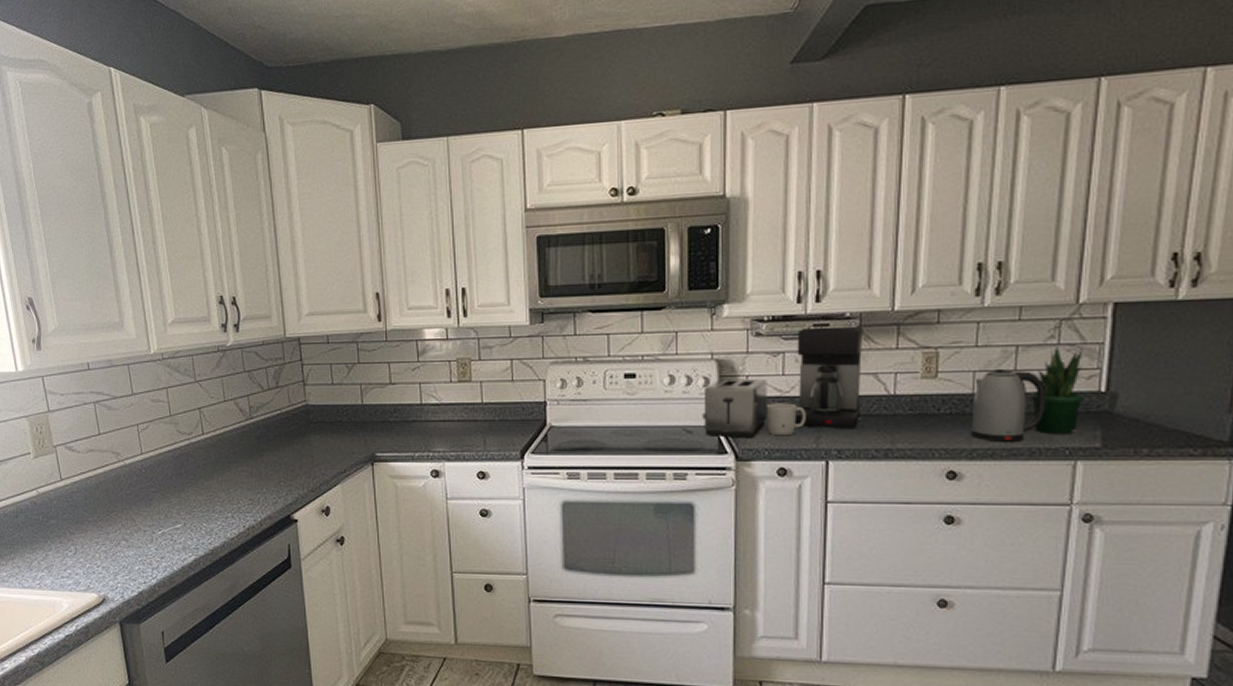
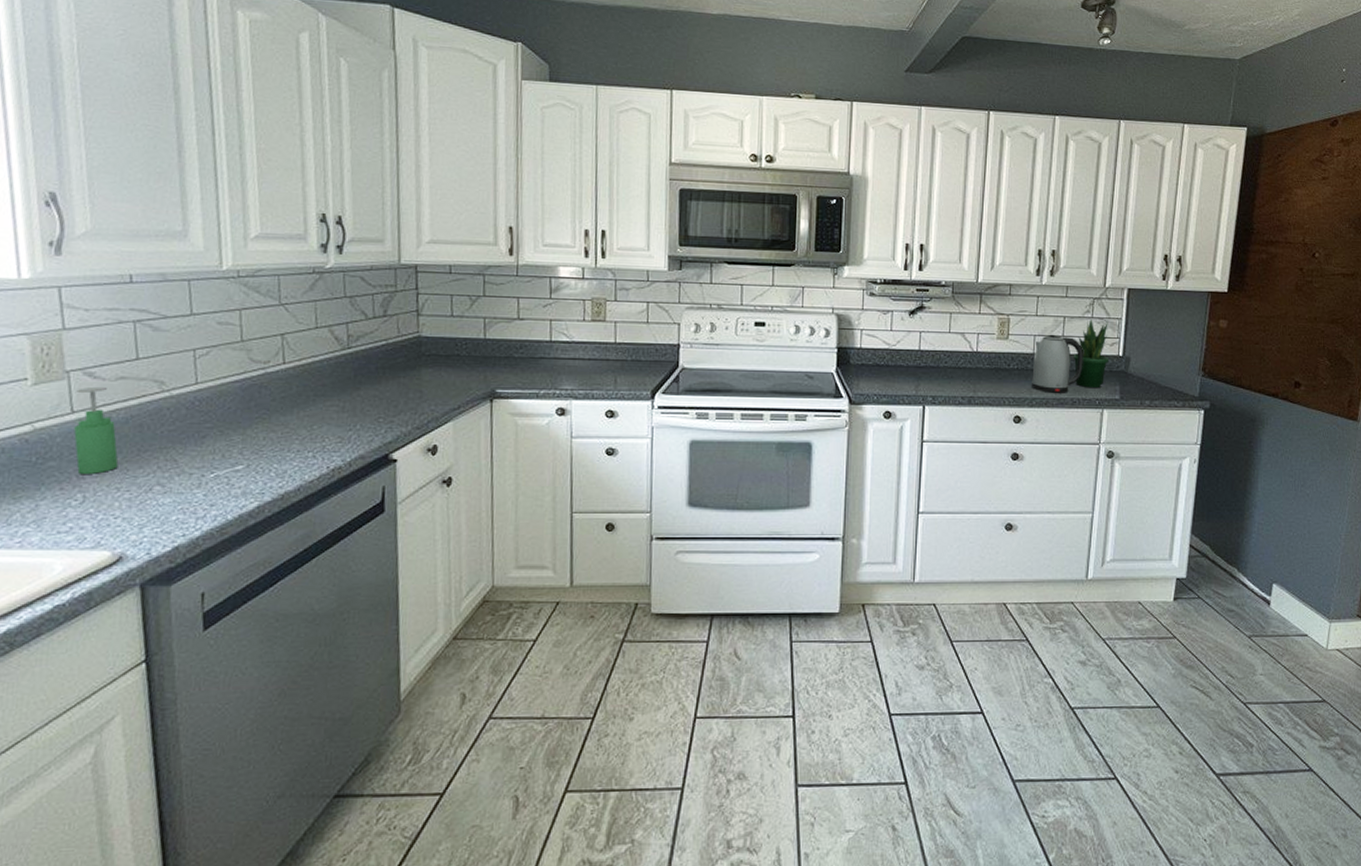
soap dispenser: none [62,458,95,530] -> present [74,386,119,474]
toaster: present [702,378,767,438] -> none [822,331,878,384]
mug: present [766,403,806,436] -> none [875,354,908,384]
coffee maker: present [794,324,864,429] -> none [899,290,955,379]

